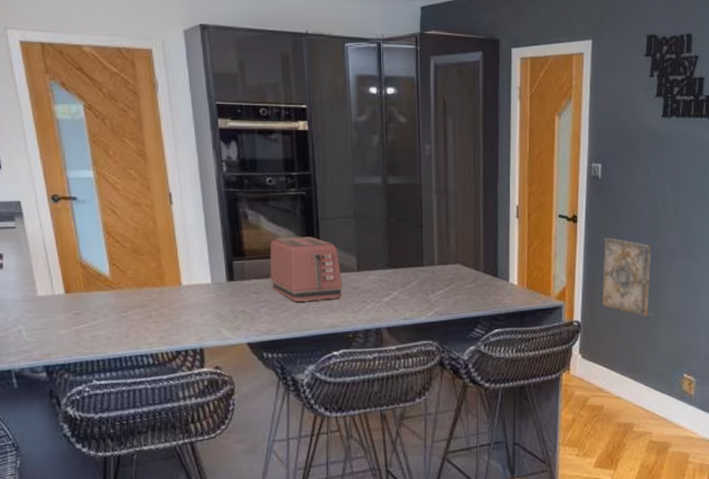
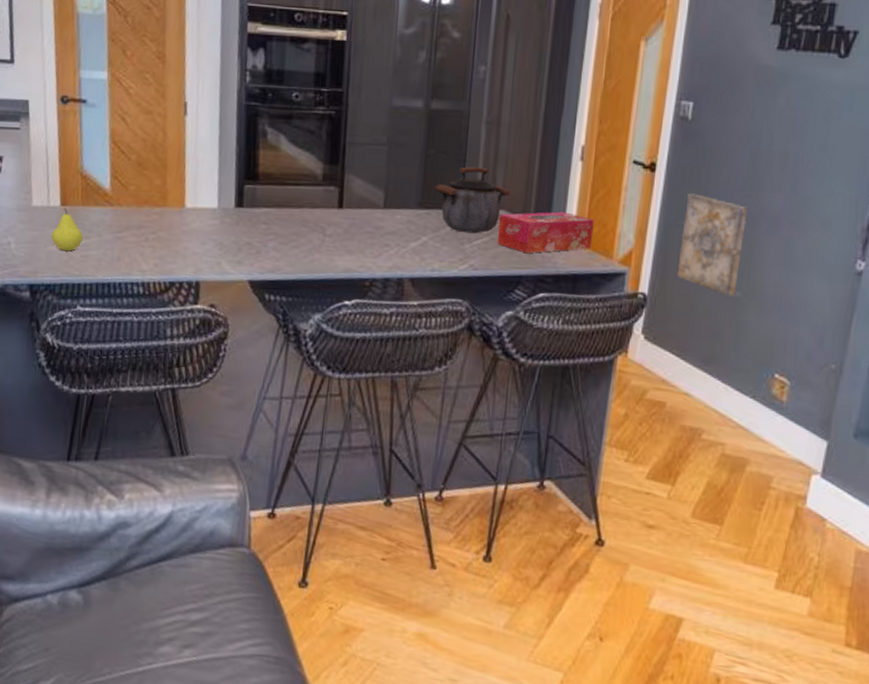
fruit: none [59,295,91,333] -> present [51,208,84,252]
toaster: present [270,237,343,302] -> none [283,162,365,239]
kettle: none [399,230,462,286] -> present [435,167,510,234]
tissue box: none [455,261,533,298] -> present [496,211,594,254]

